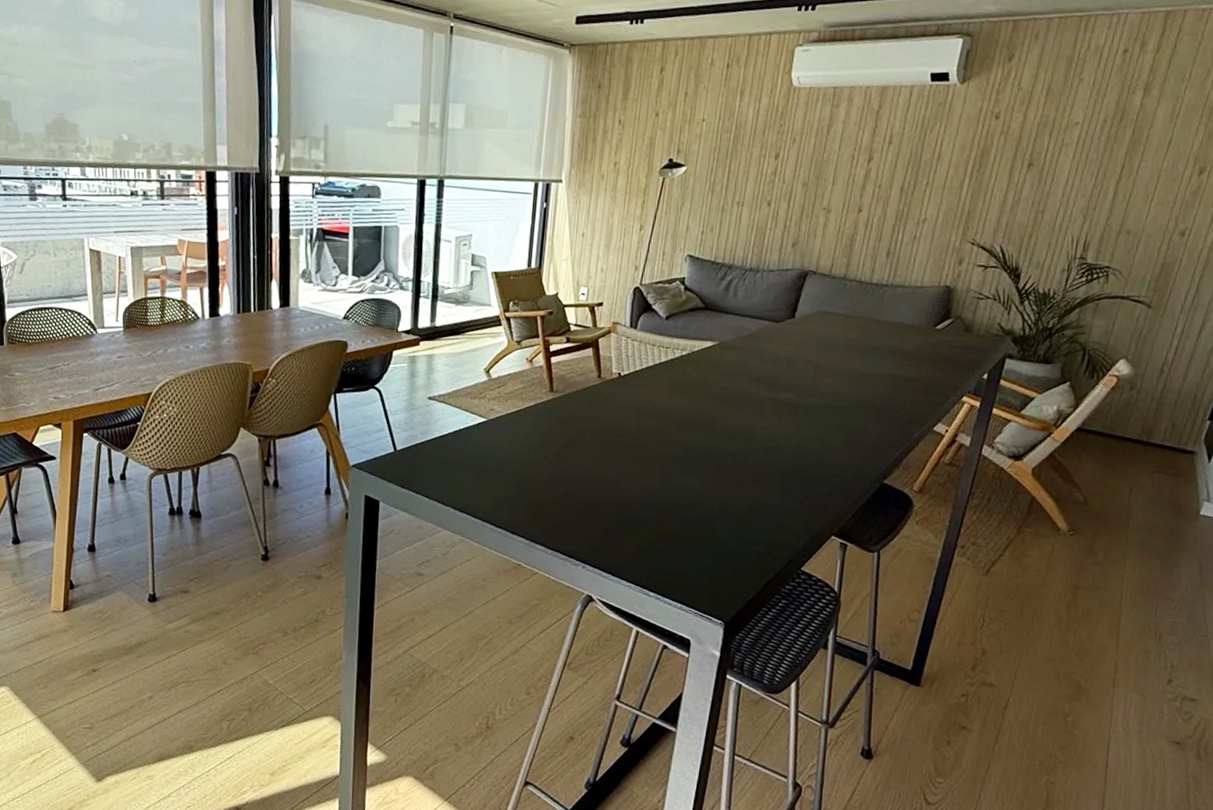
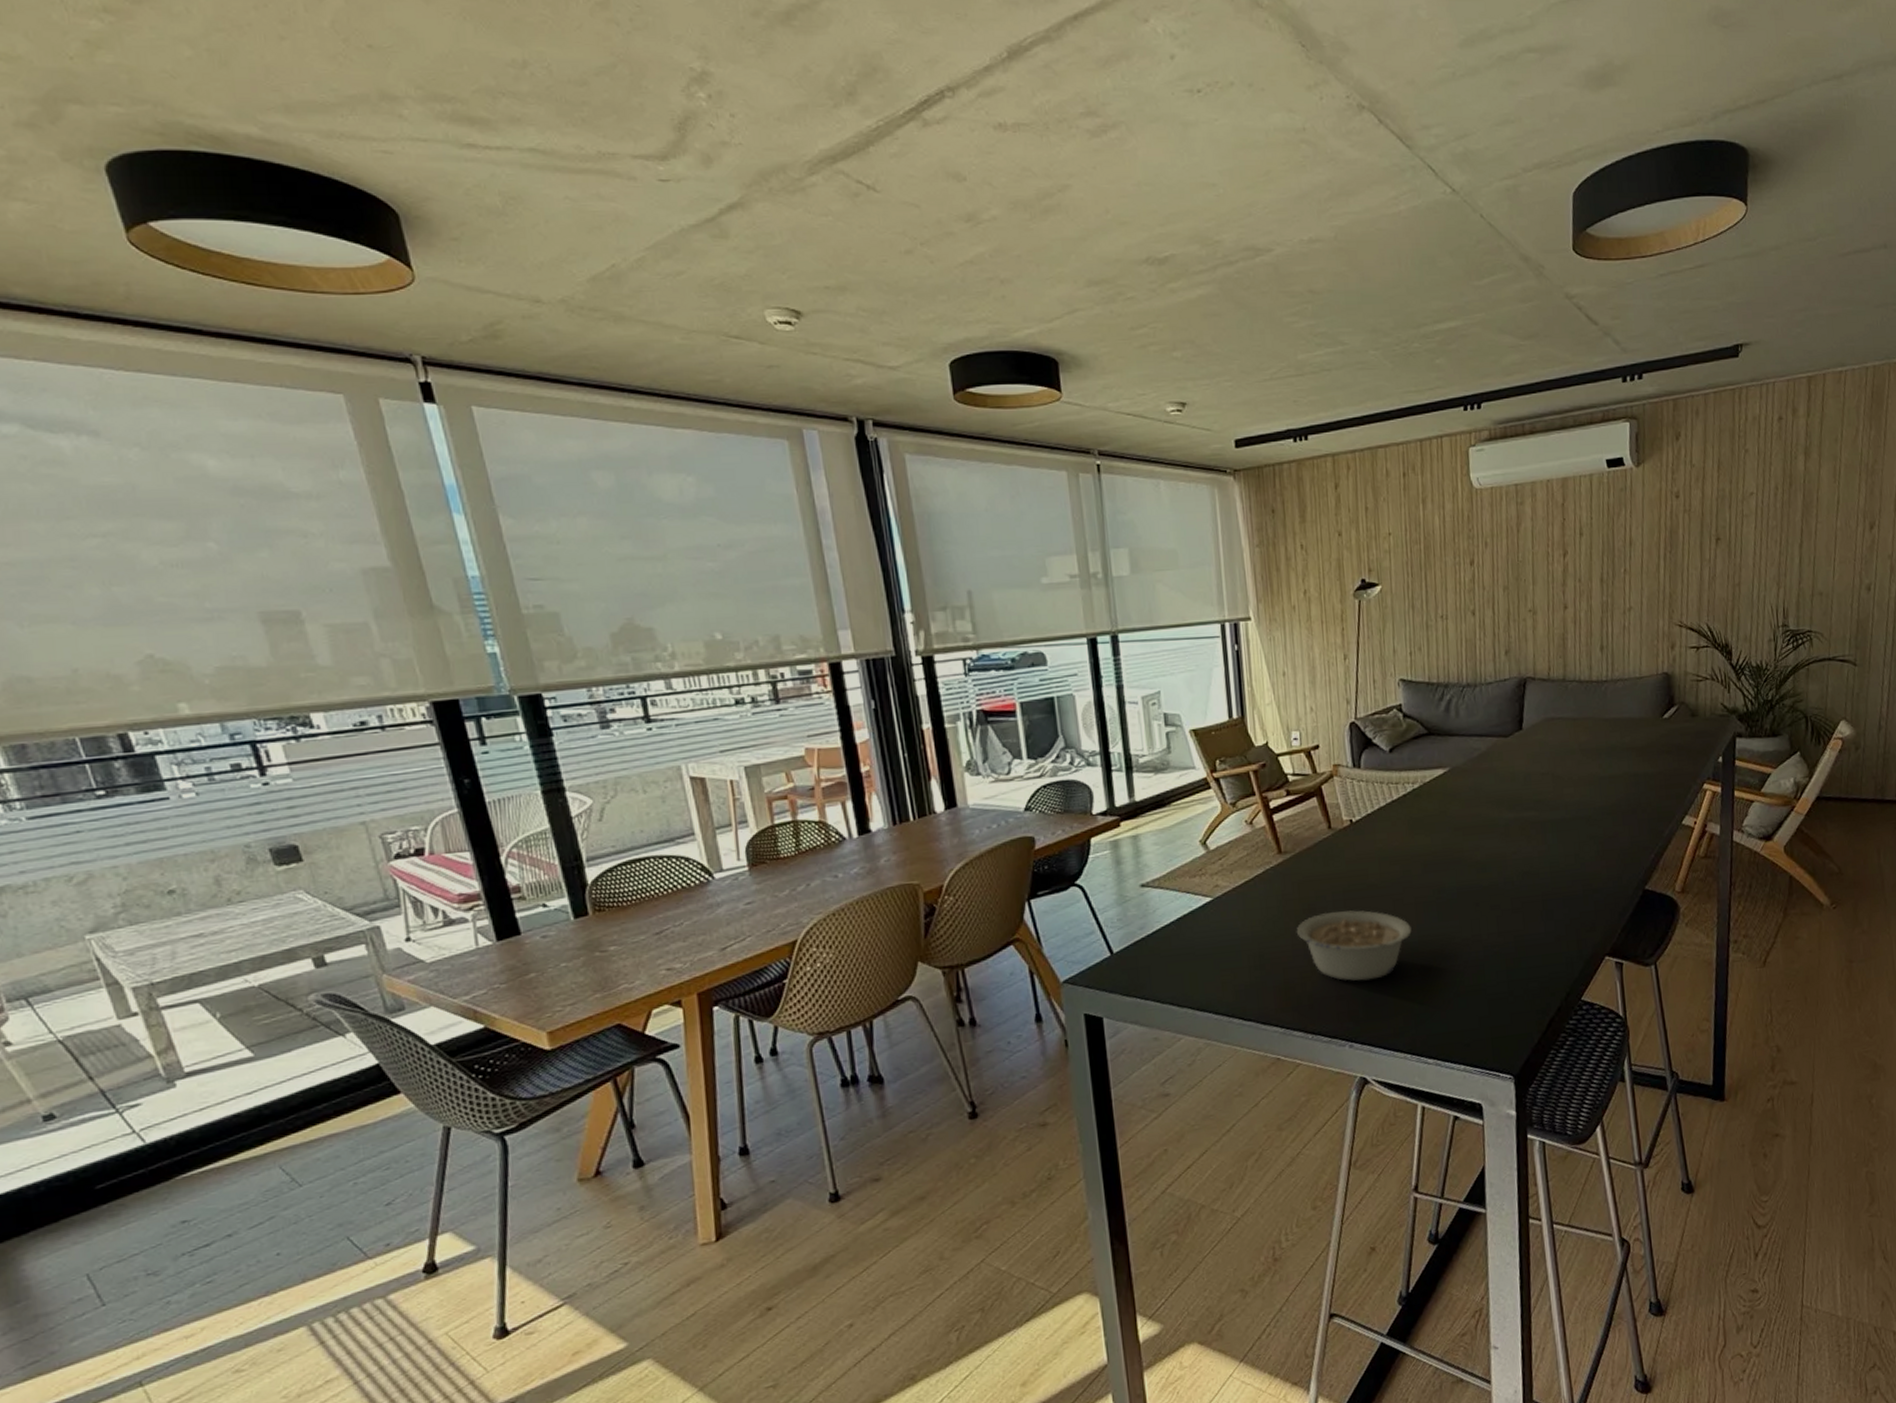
legume: none [553,450,656,515] -> present [1296,910,1412,981]

